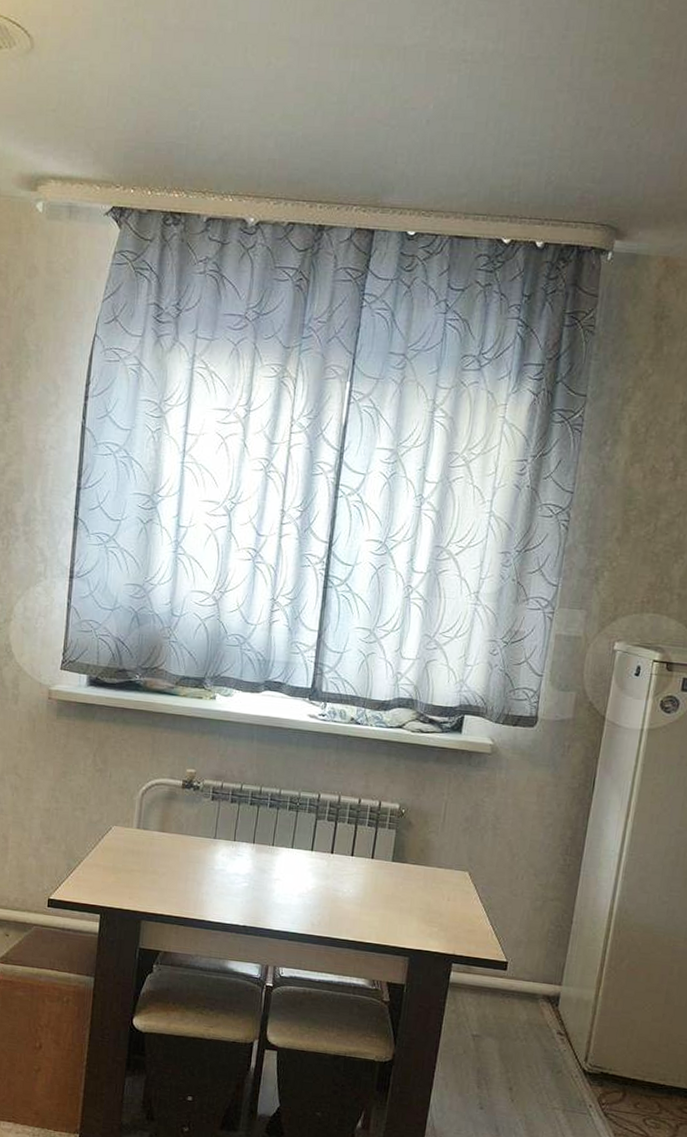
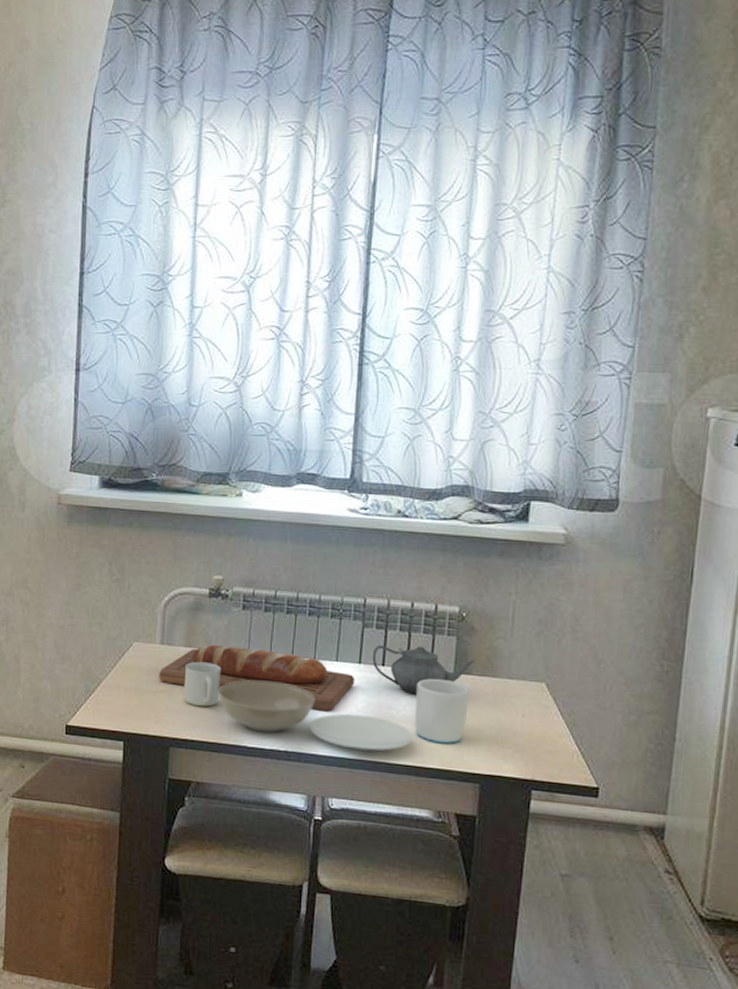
bread loaf: none [134,830,308,892] -> present [159,644,356,712]
cup: none [155,845,191,886] -> present [183,661,222,707]
bowl: none [187,863,272,910] -> present [218,680,315,733]
plate: none [265,894,356,928] -> present [308,713,414,752]
teapot: none [323,835,410,879] -> present [372,644,474,695]
mug: none [356,865,405,922] -> present [415,679,470,743]

